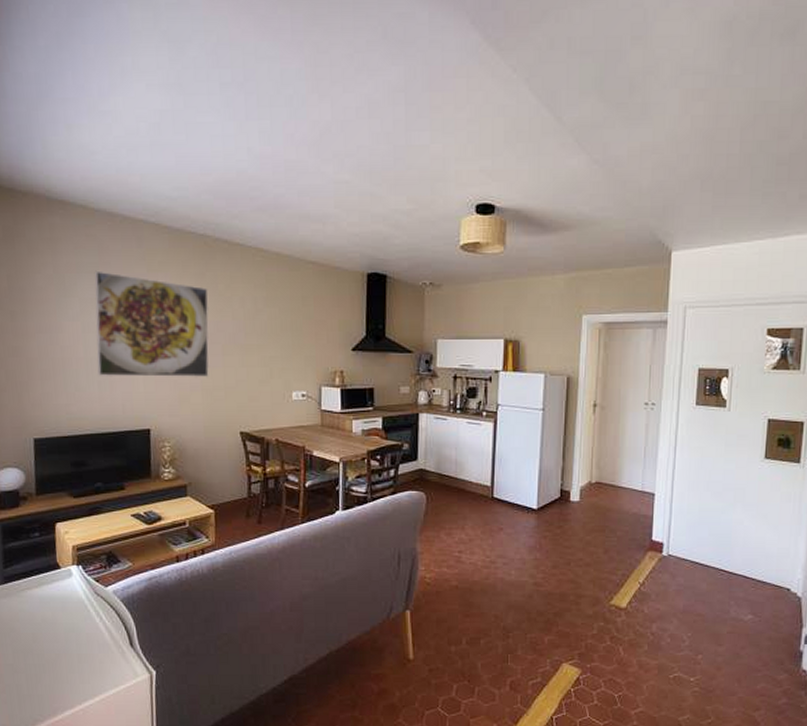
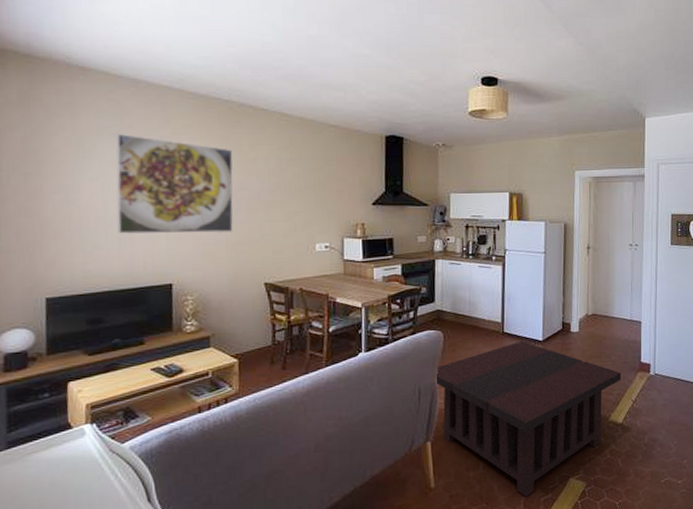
coffee table: none [415,508,628,679] -> present [434,341,622,497]

